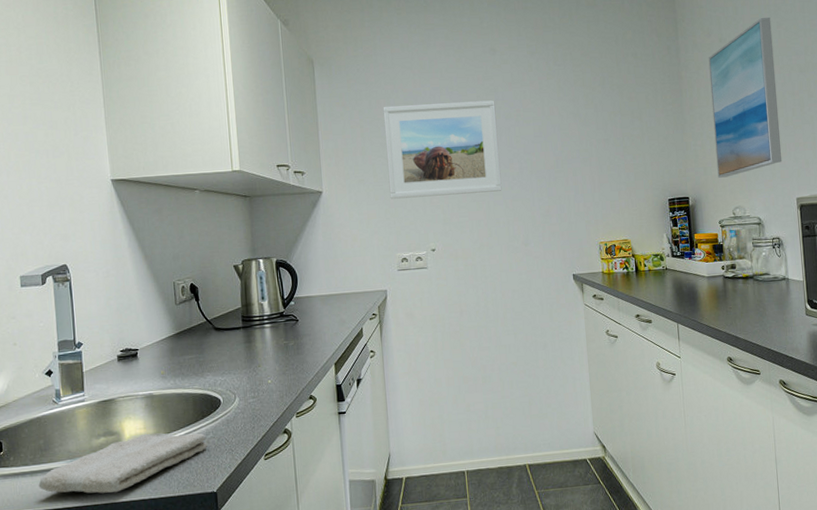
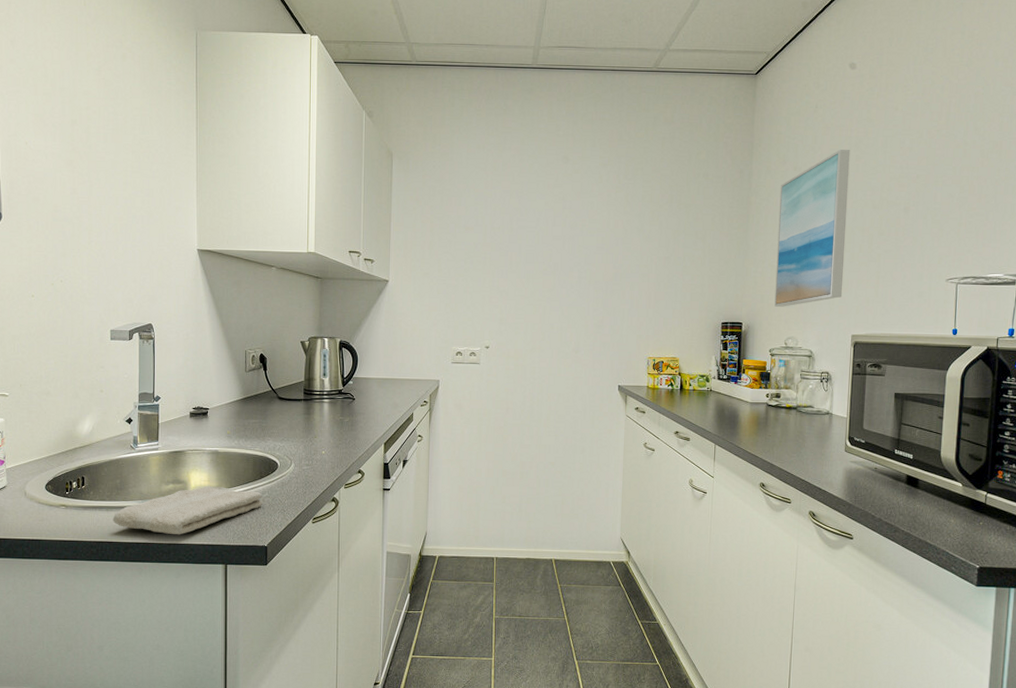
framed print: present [383,100,502,199] -> none [451,204,562,297]

